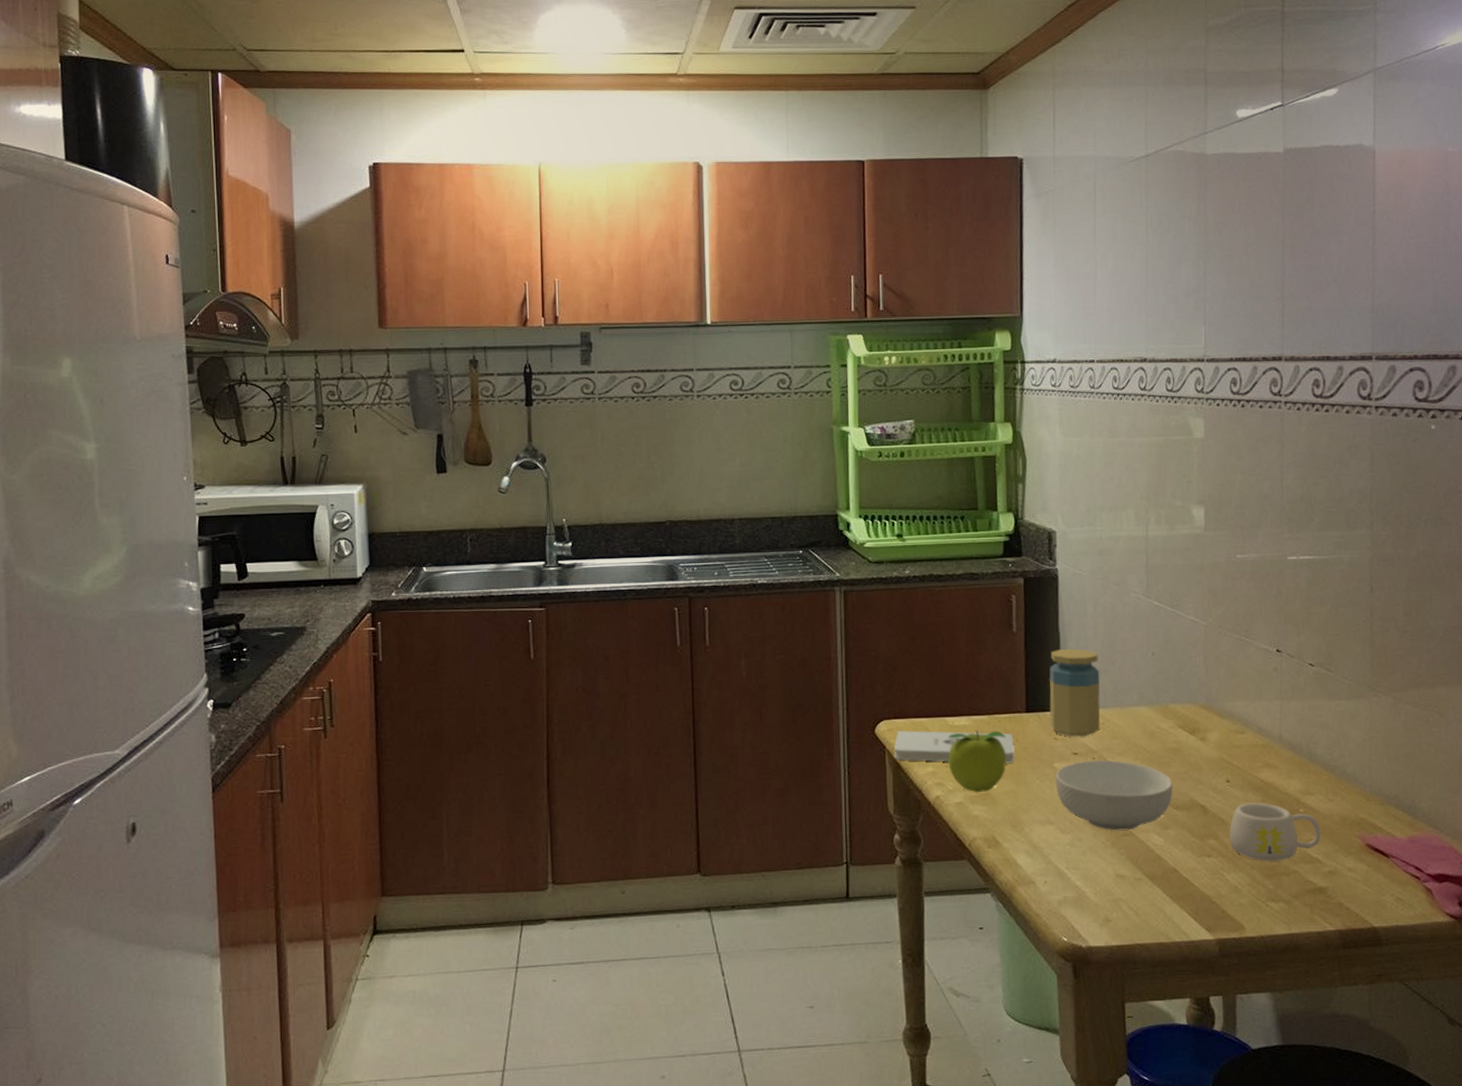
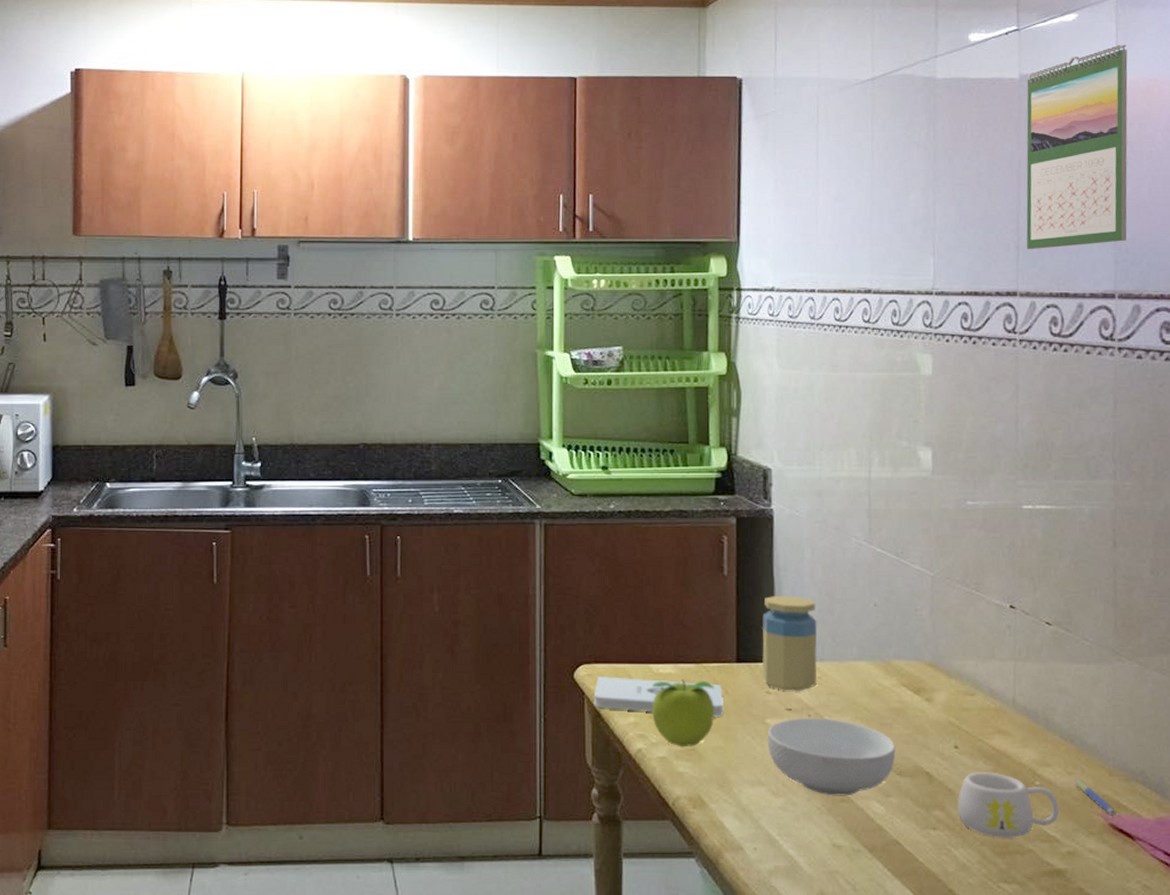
calendar: none [1290,117,1385,317] -> present [1026,44,1128,250]
pen: none [1335,805,1373,837] -> present [1074,779,1117,816]

